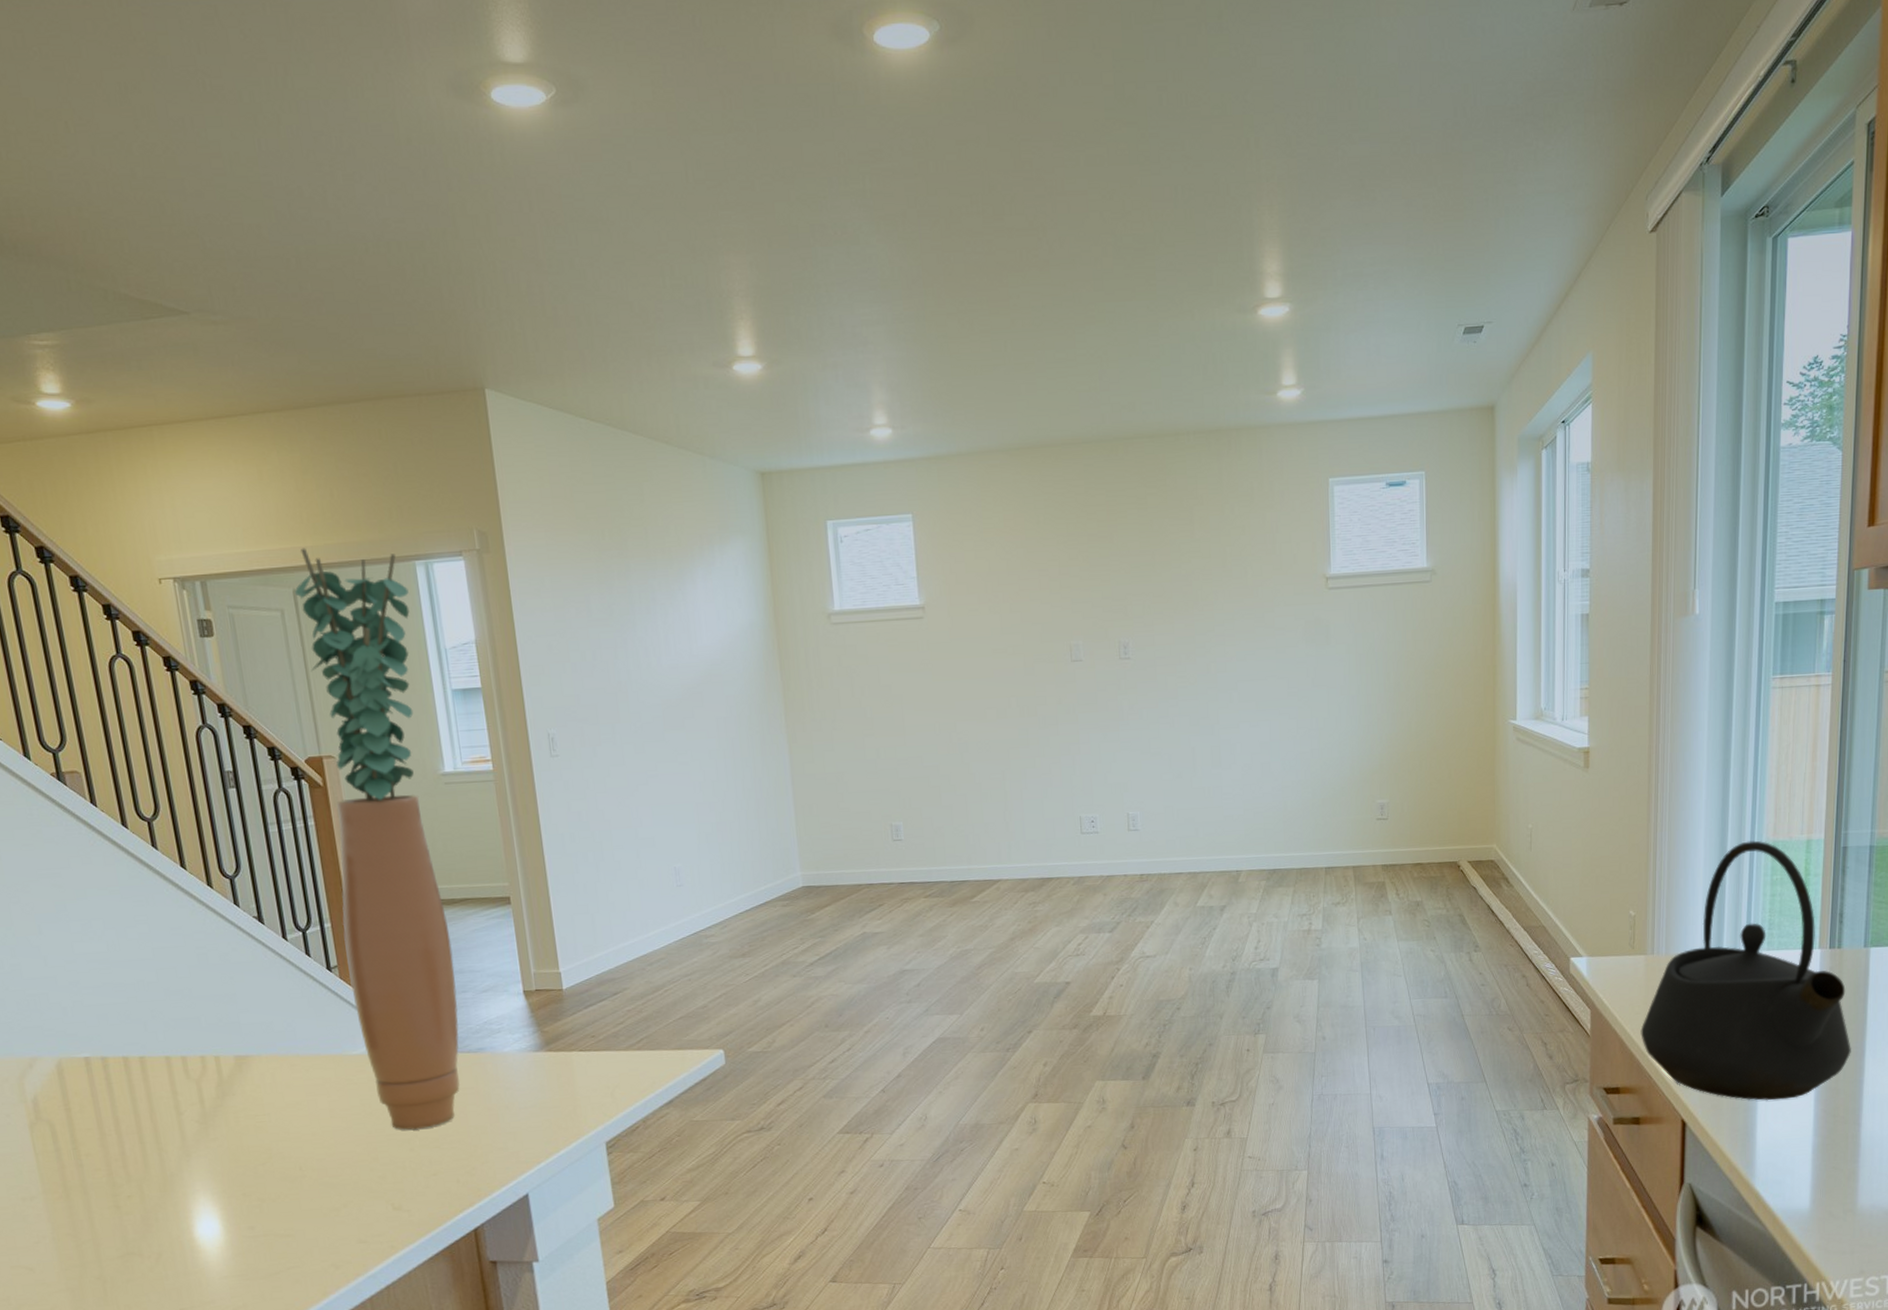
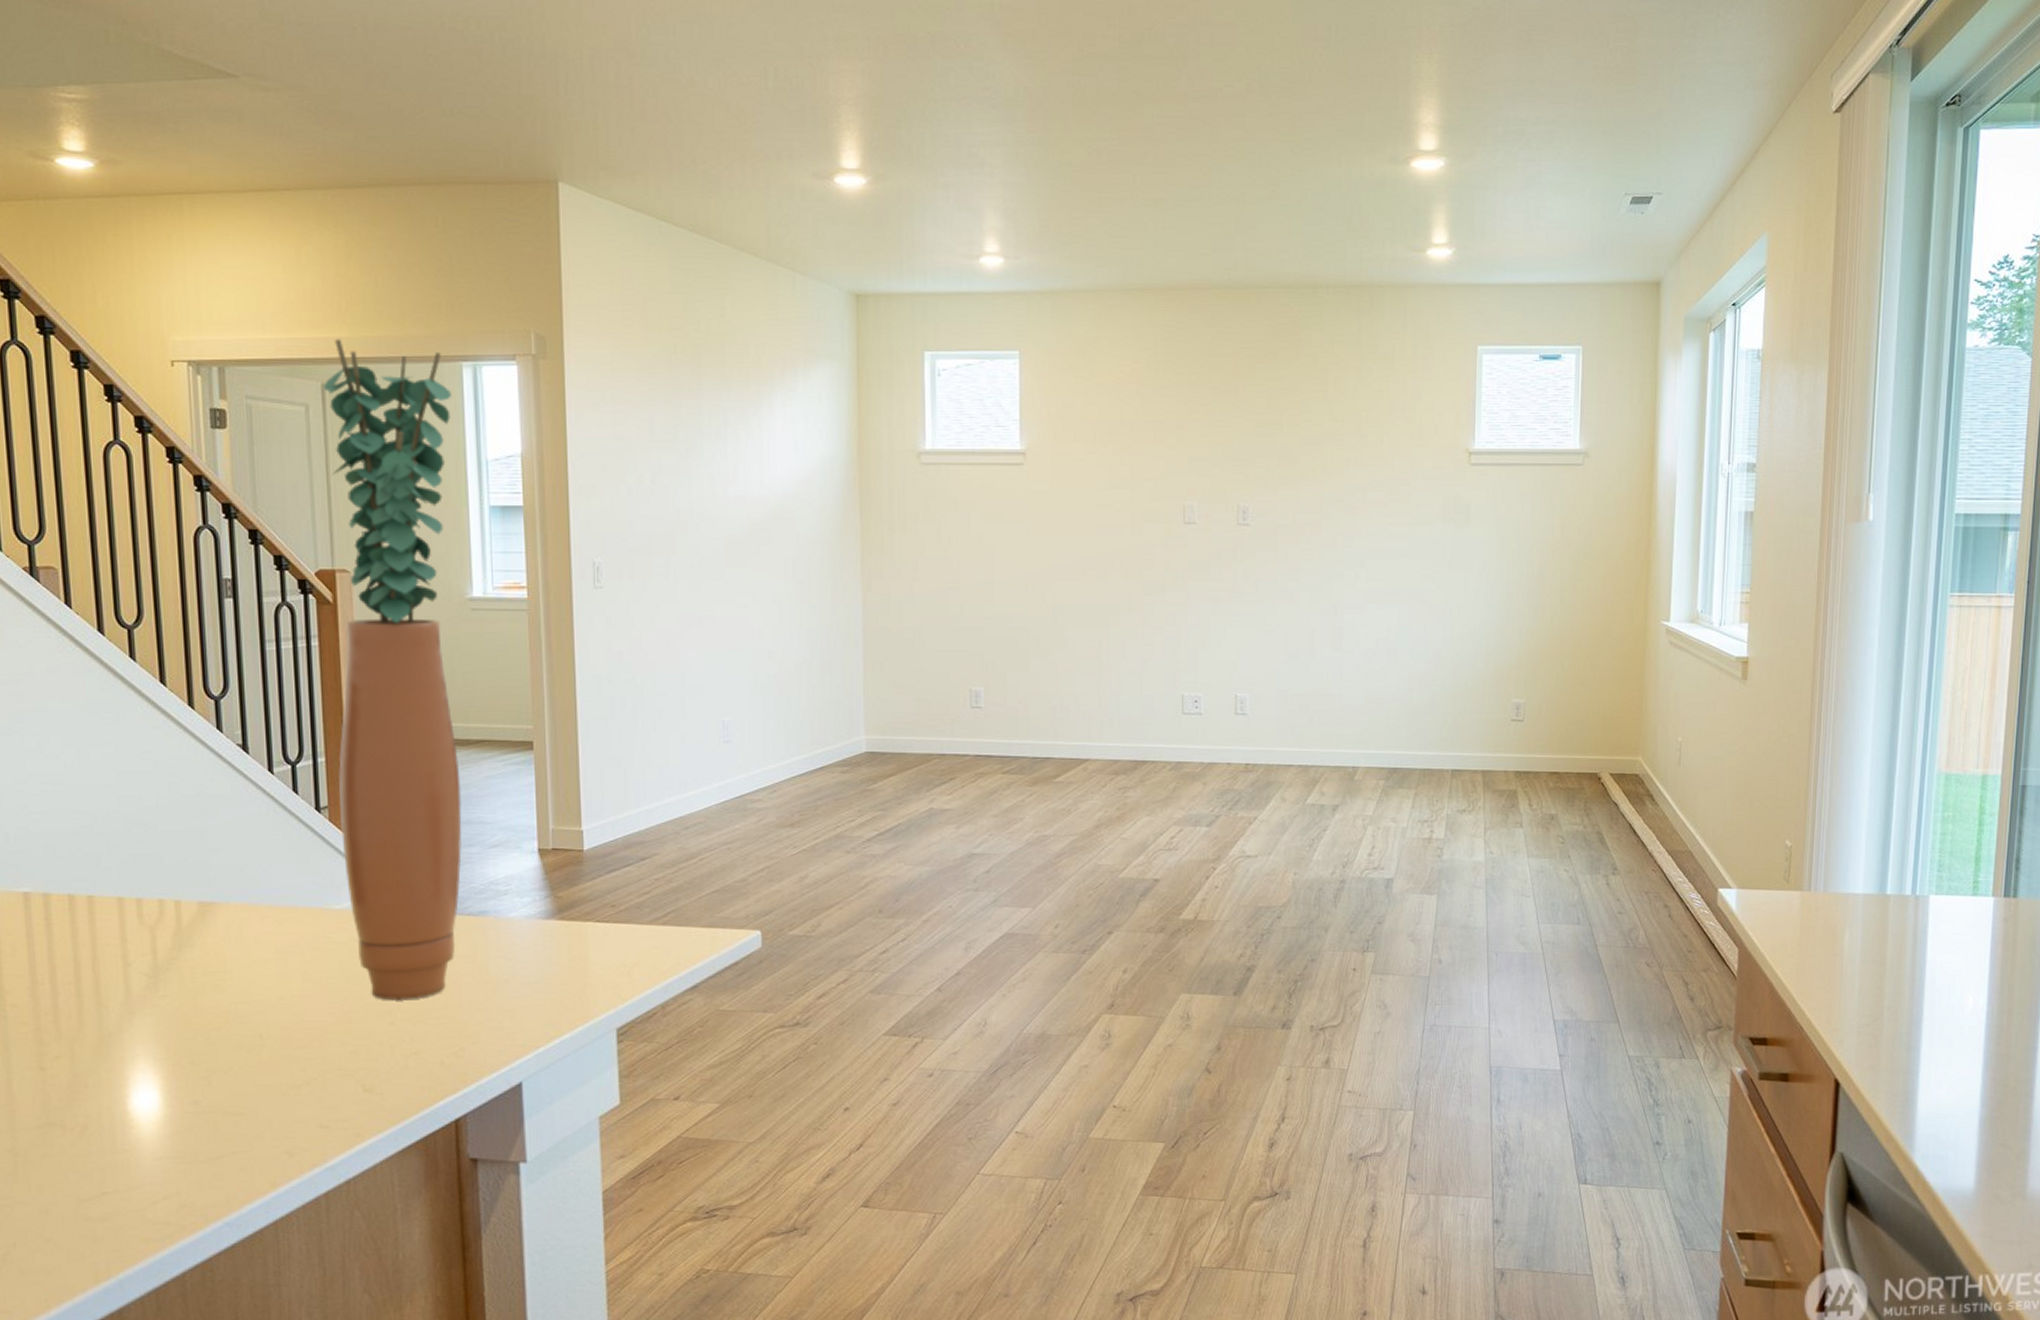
kettle: present [1640,840,1851,1101] -> none [1793,772,2025,1064]

